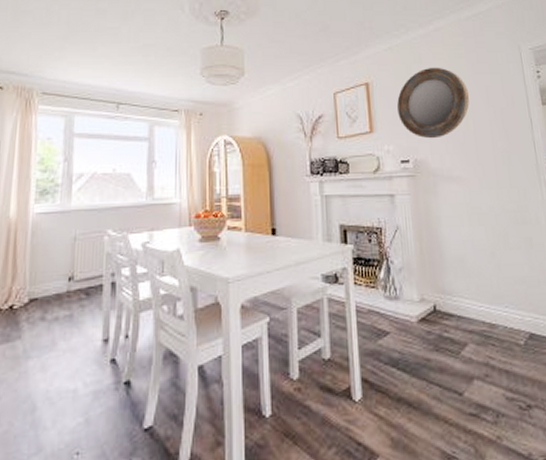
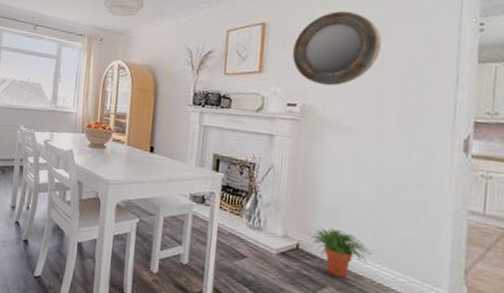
potted plant: none [443,280,498,331] -> present [309,228,371,278]

